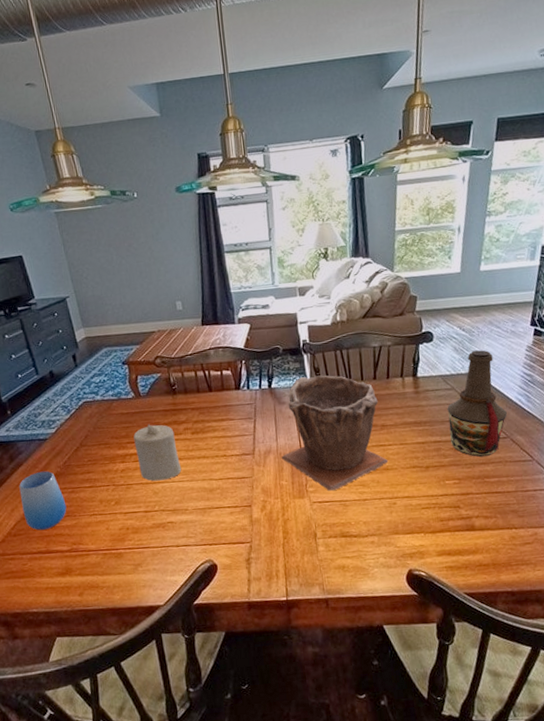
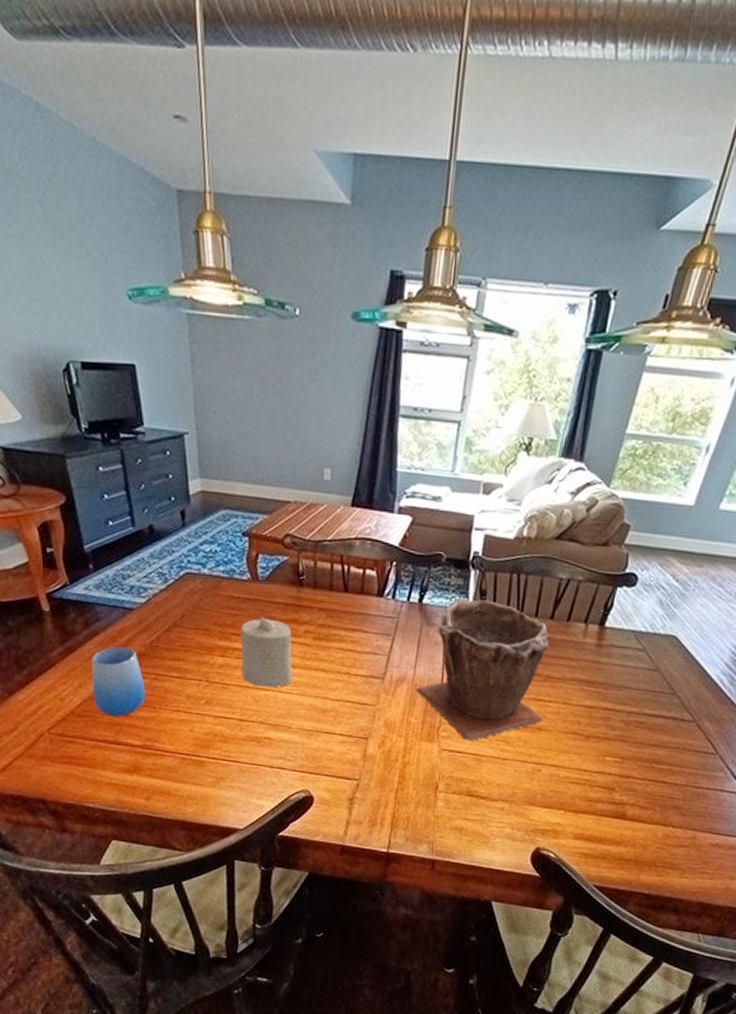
bottle: present [447,350,507,457] -> none [624,609,704,738]

